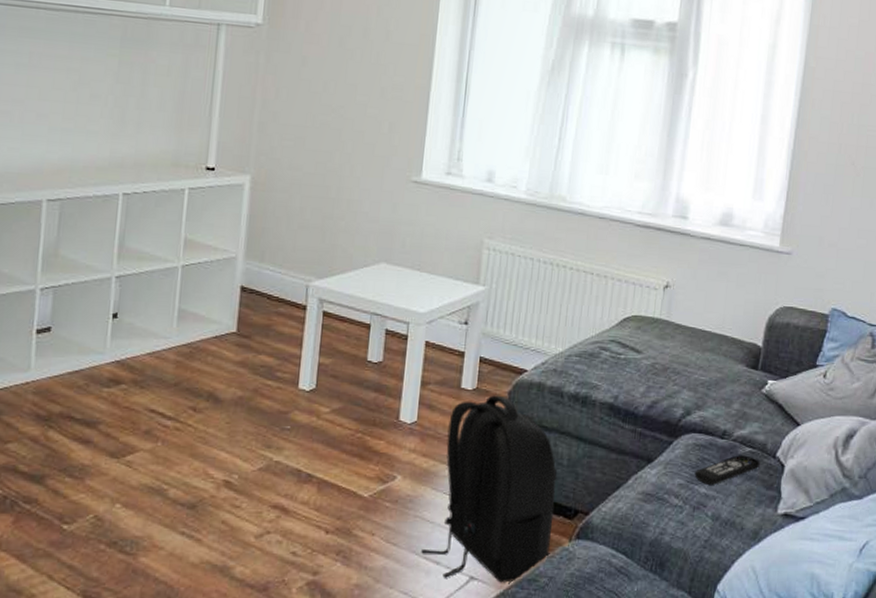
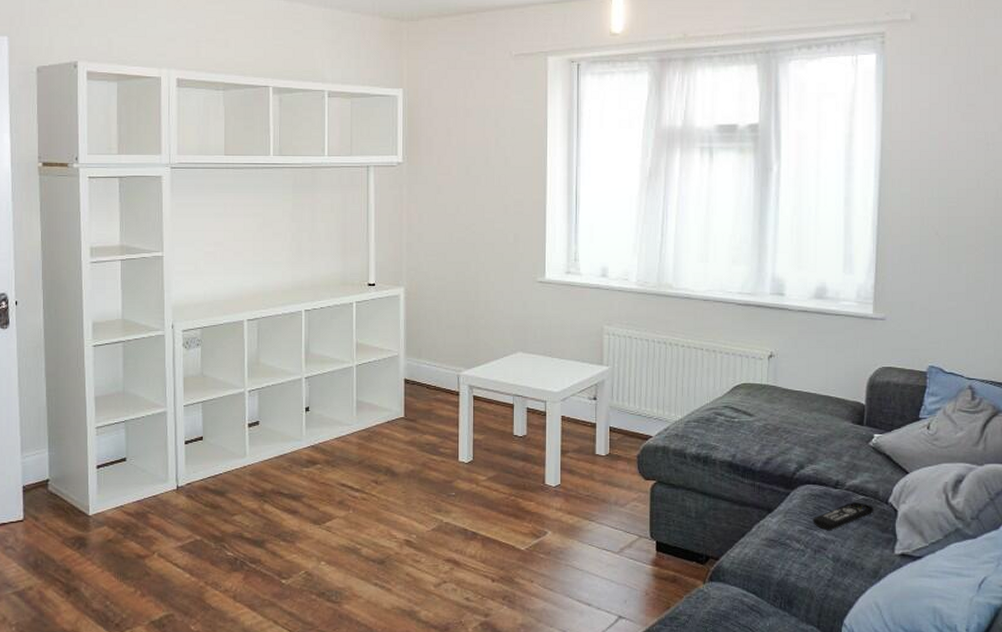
backpack: present [421,395,558,583] -> none [574,459,687,621]

